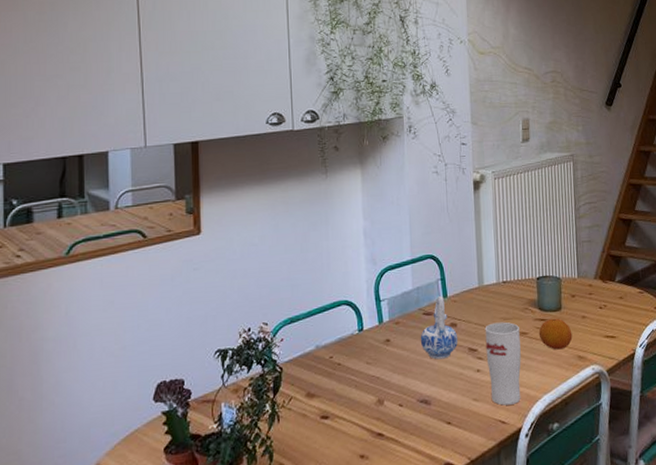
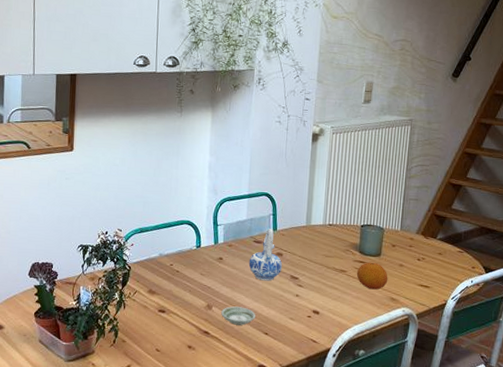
saucer: none [395,395,434,419] -> present [221,306,255,325]
cup: present [484,322,521,406] -> none [305,258,339,328]

